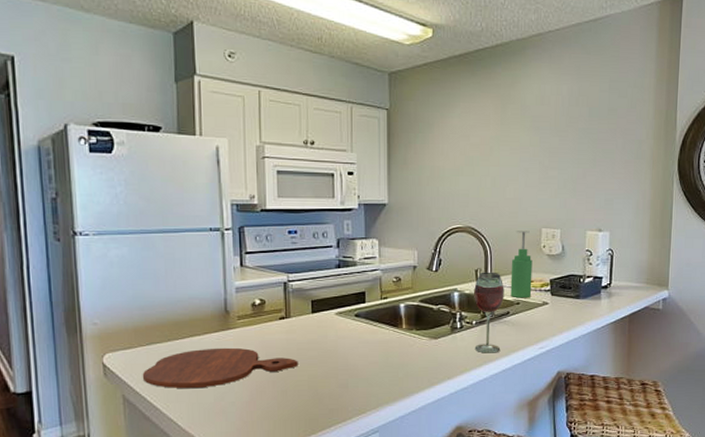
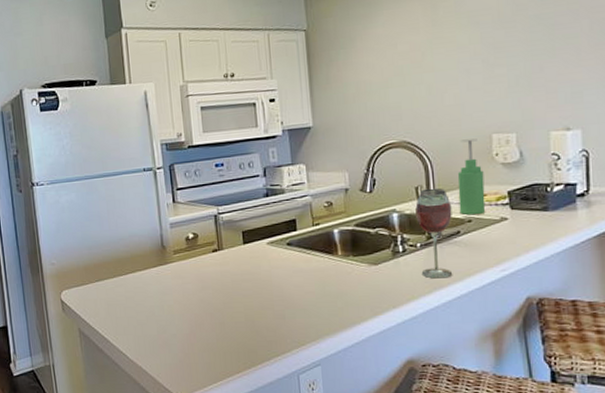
cutting board: present [142,347,298,389] -> none [93,281,234,322]

